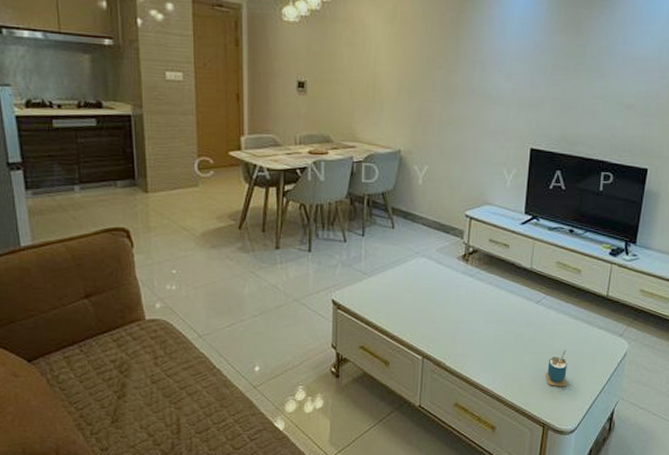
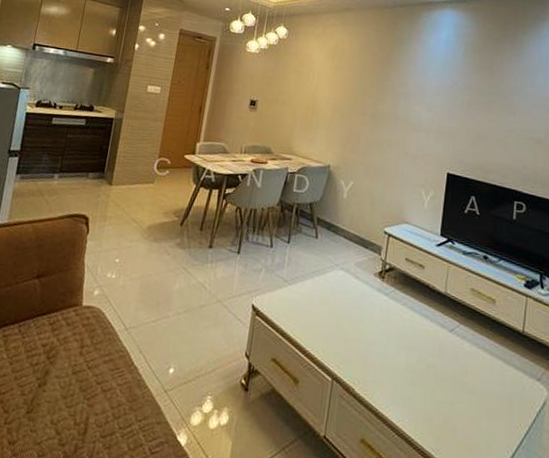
cup: present [544,350,567,386] -> none [457,389,482,435]

